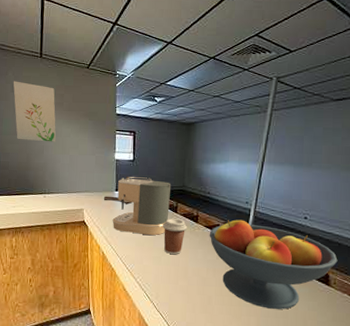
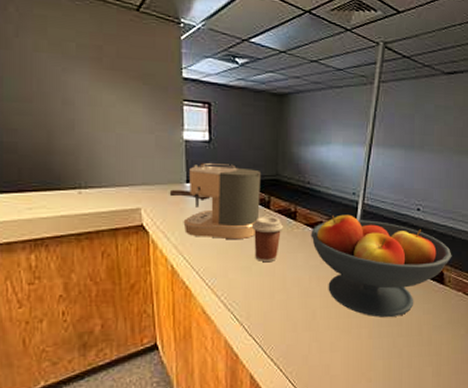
wall art: present [13,81,56,142] -> none [17,20,94,115]

